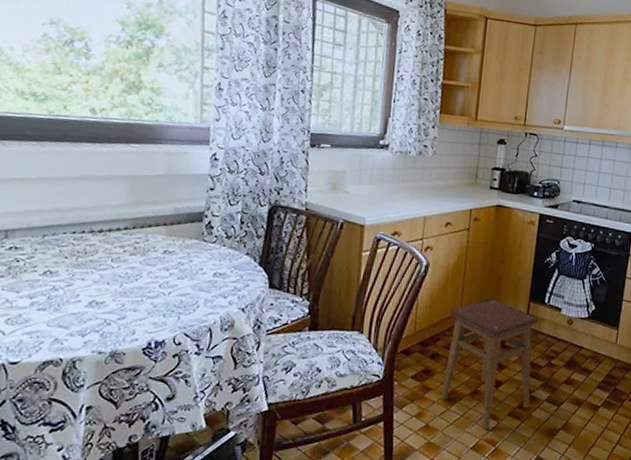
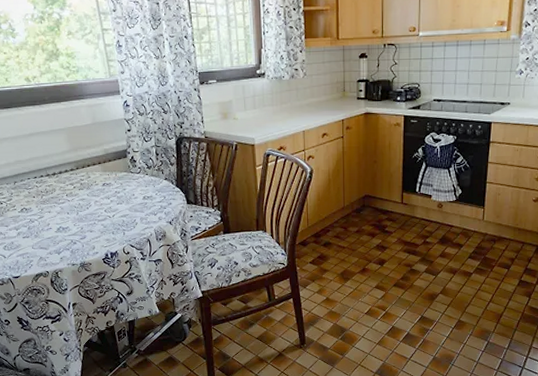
stool: present [441,298,539,430] -> none [336,193,412,299]

